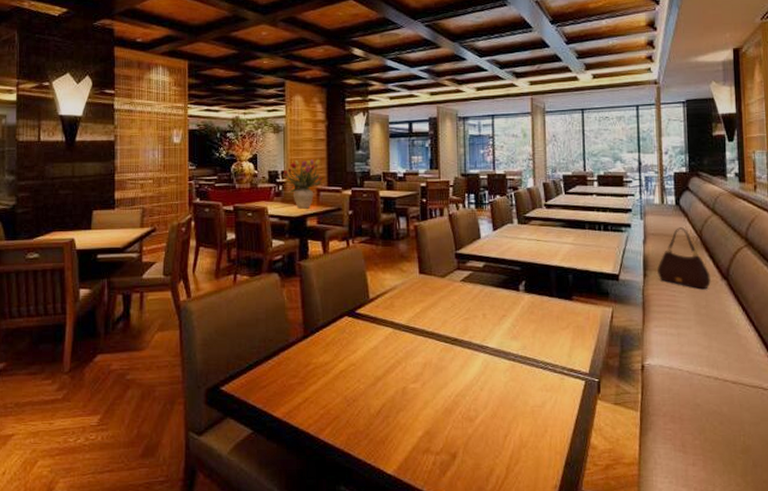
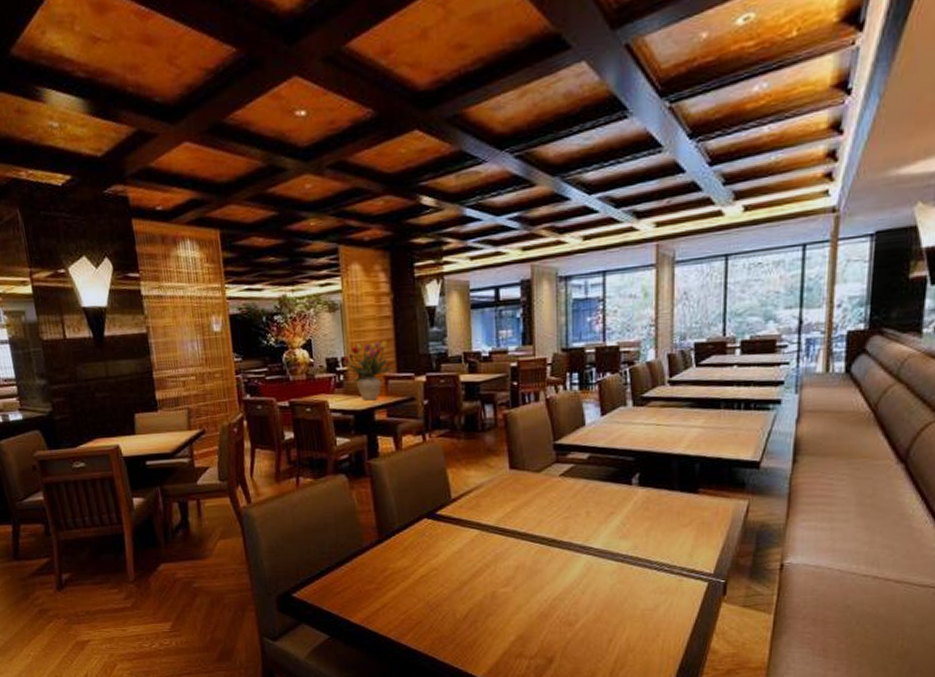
handbag: present [656,227,712,290] -> none [810,401,884,476]

